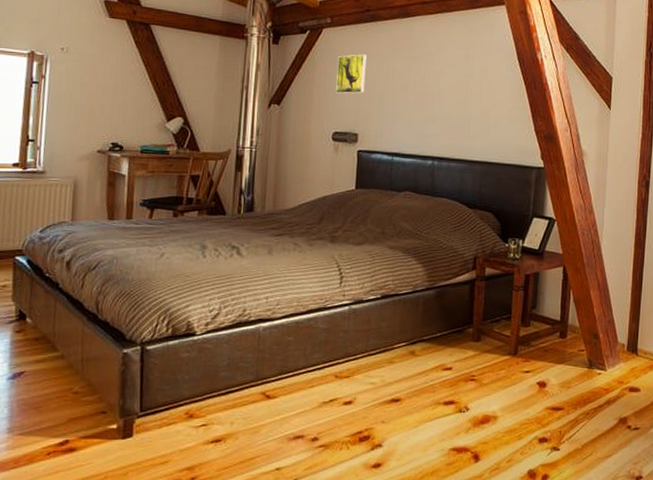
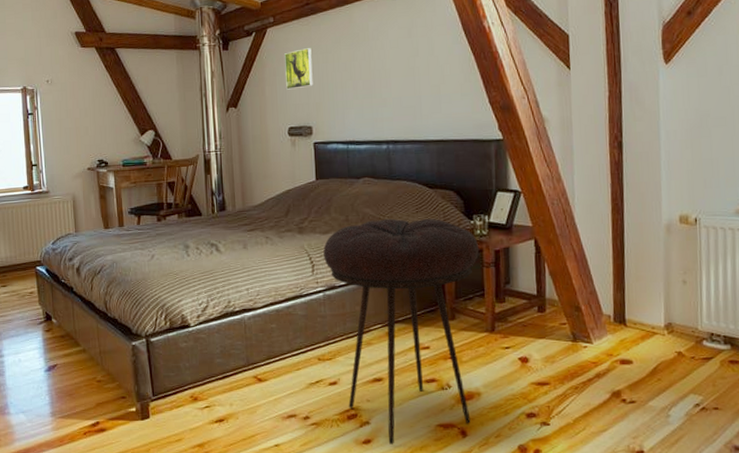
stool: none [354,234,511,469] -> present [323,218,480,445]

